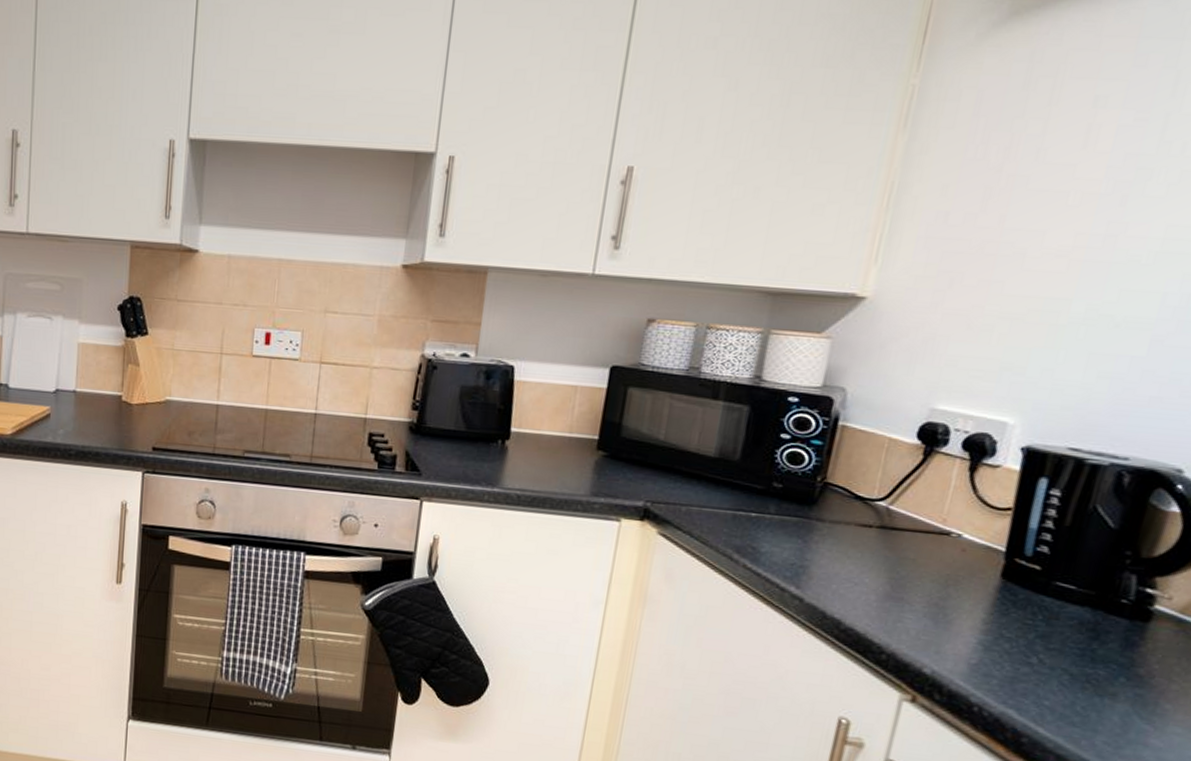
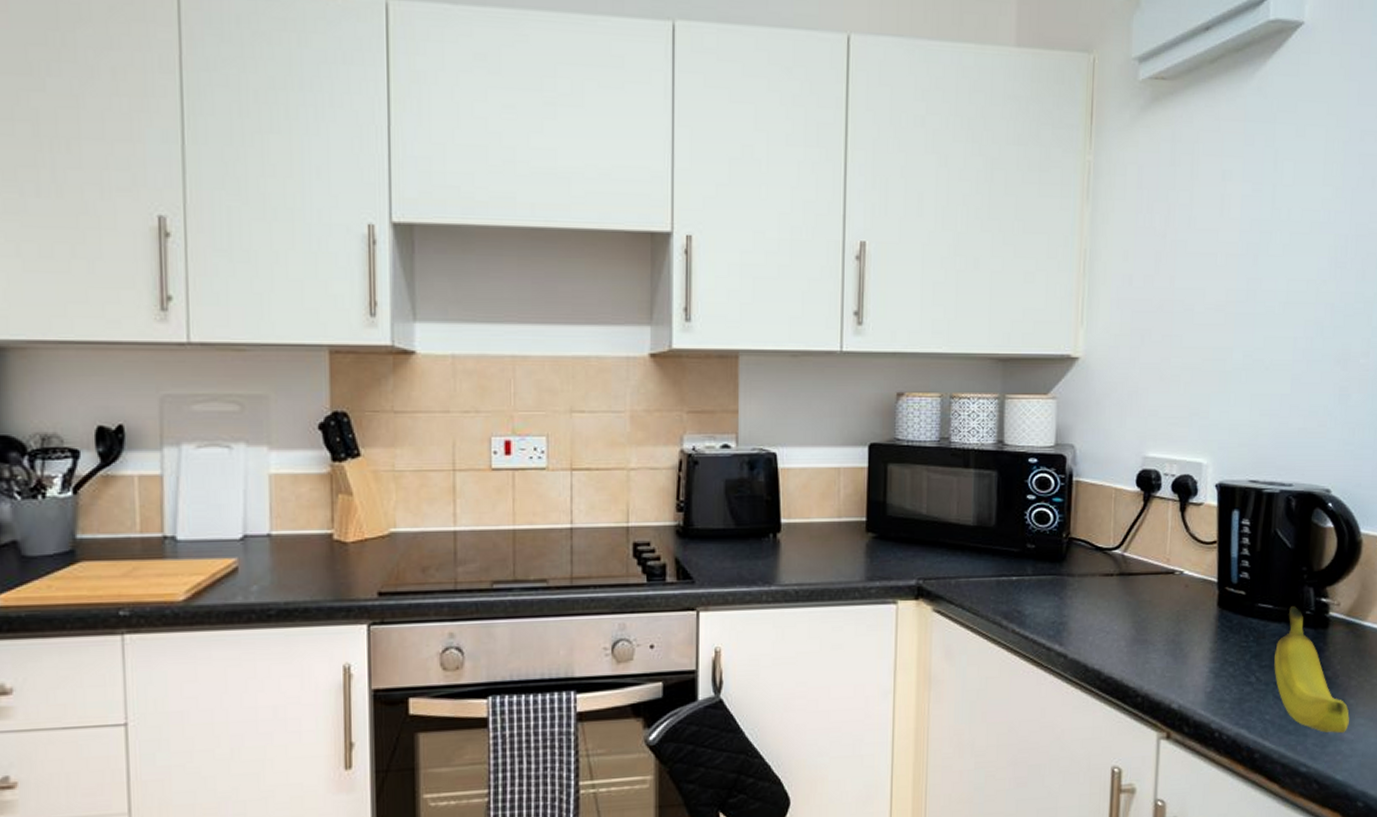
fruit: none [1064,591,1162,739] -> present [1274,606,1349,734]

